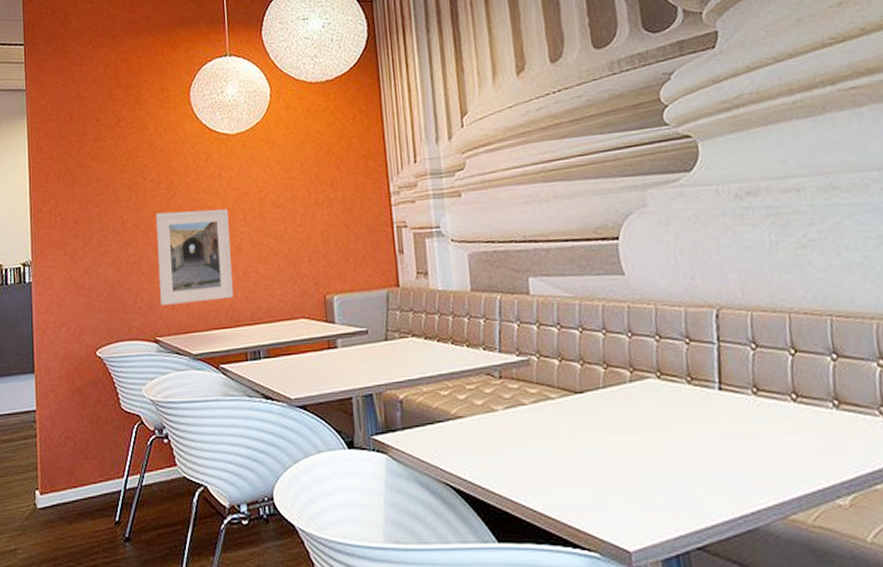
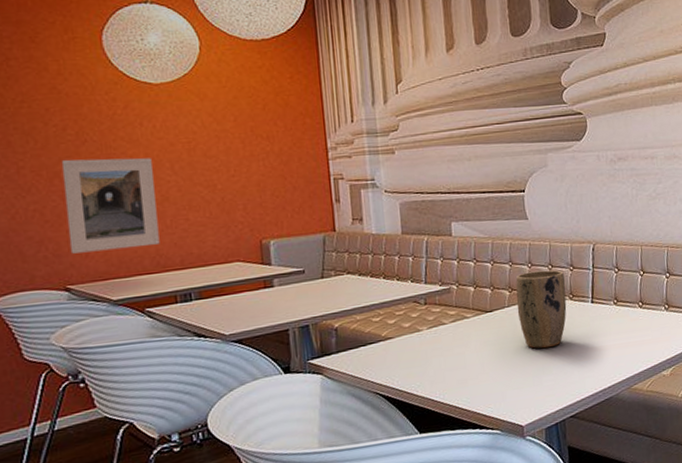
plant pot: none [612,341,684,448] -> present [515,270,567,349]

